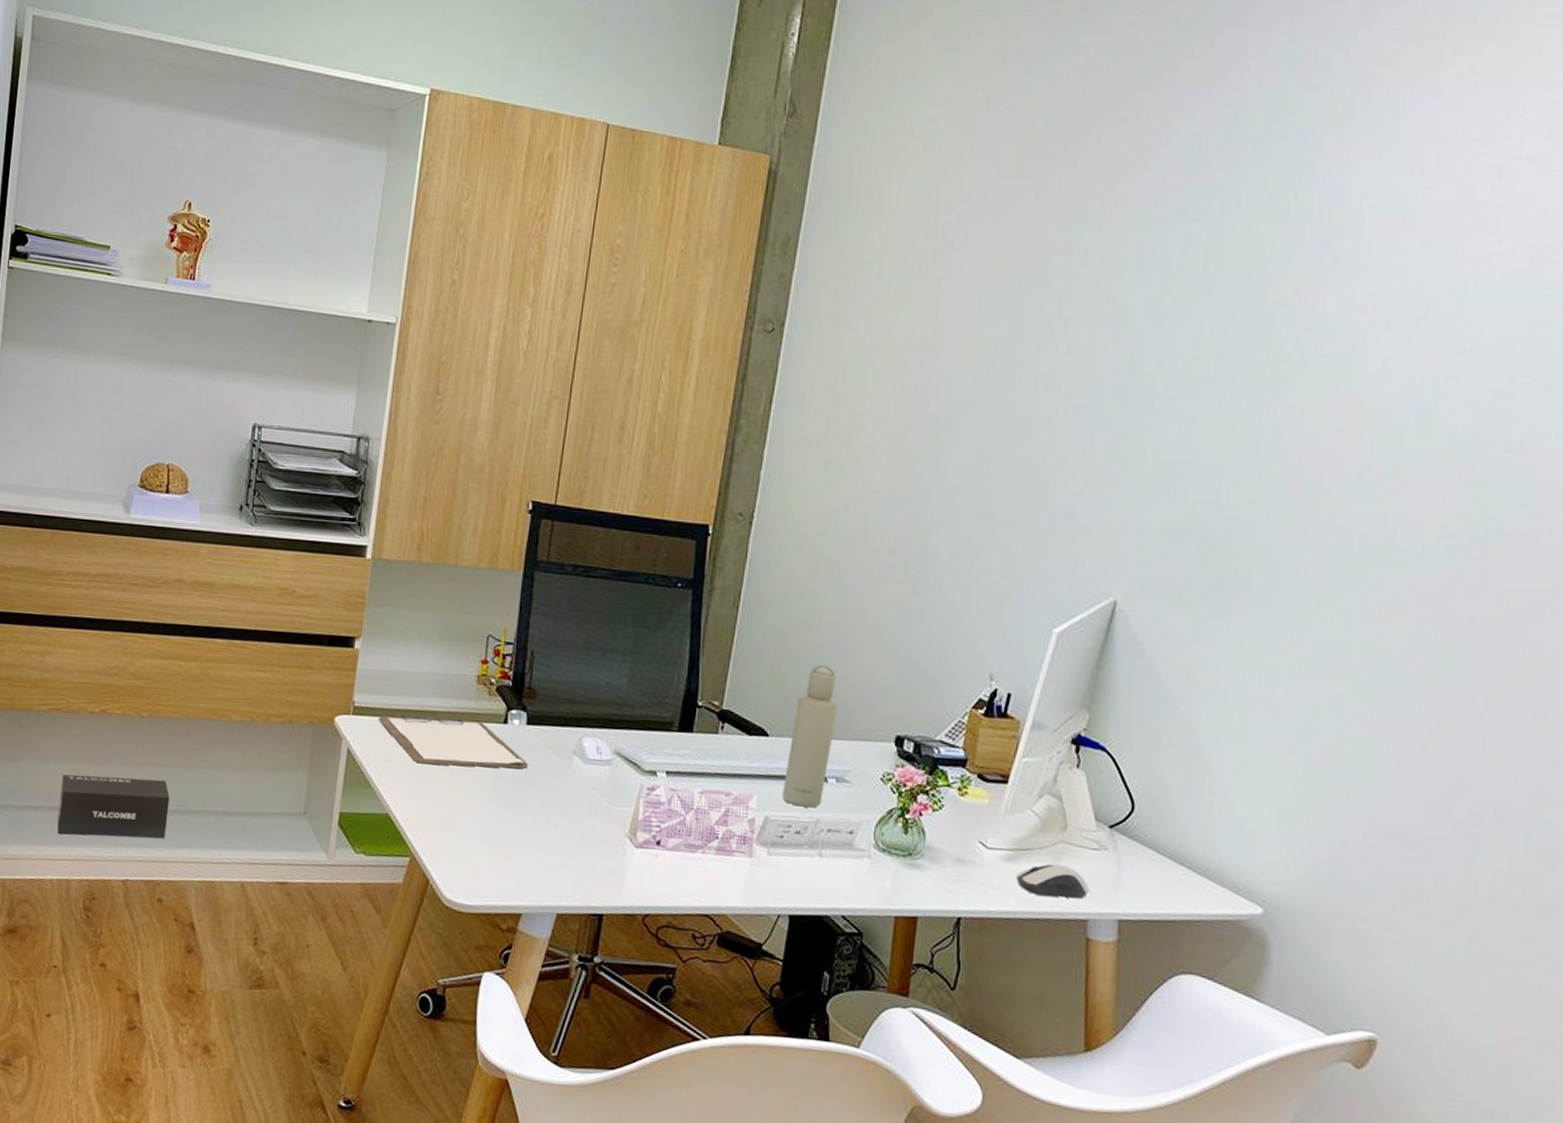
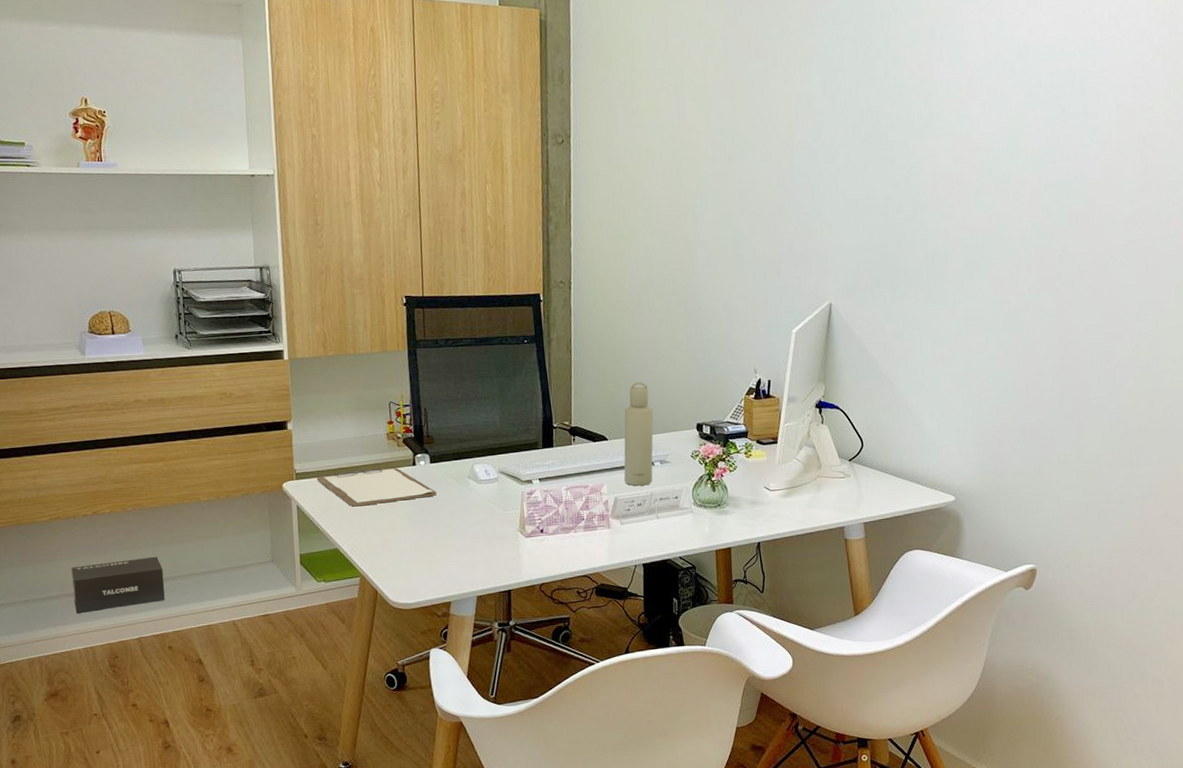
computer mouse: present [1015,863,1090,899] -> none [792,492,843,517]

